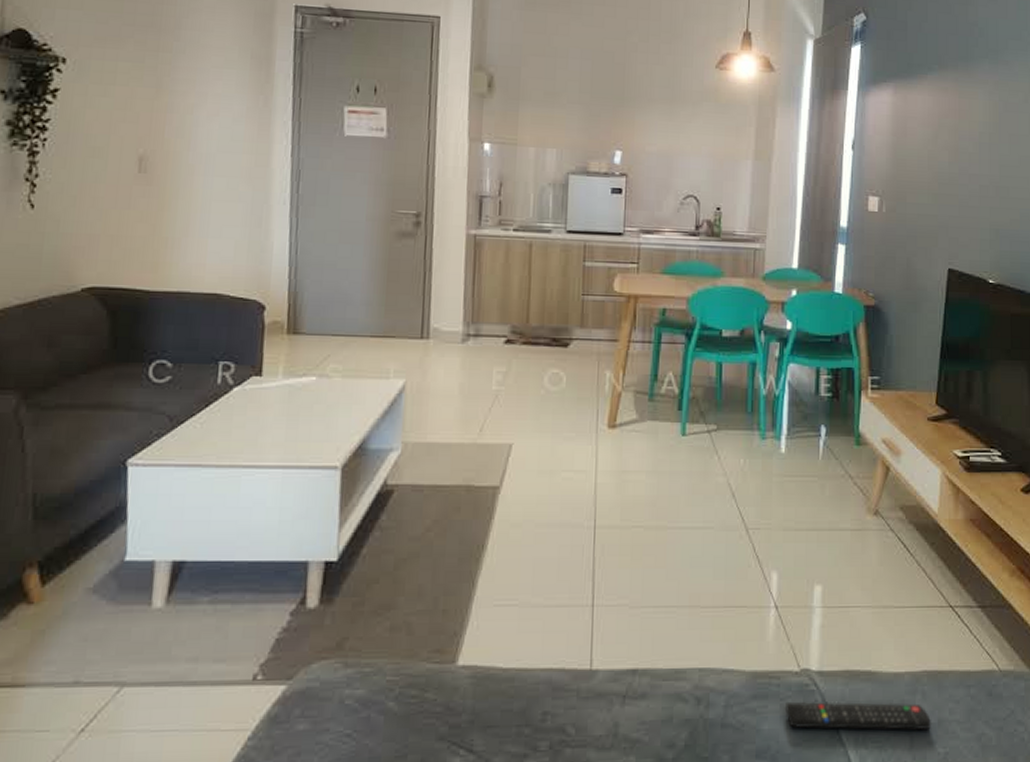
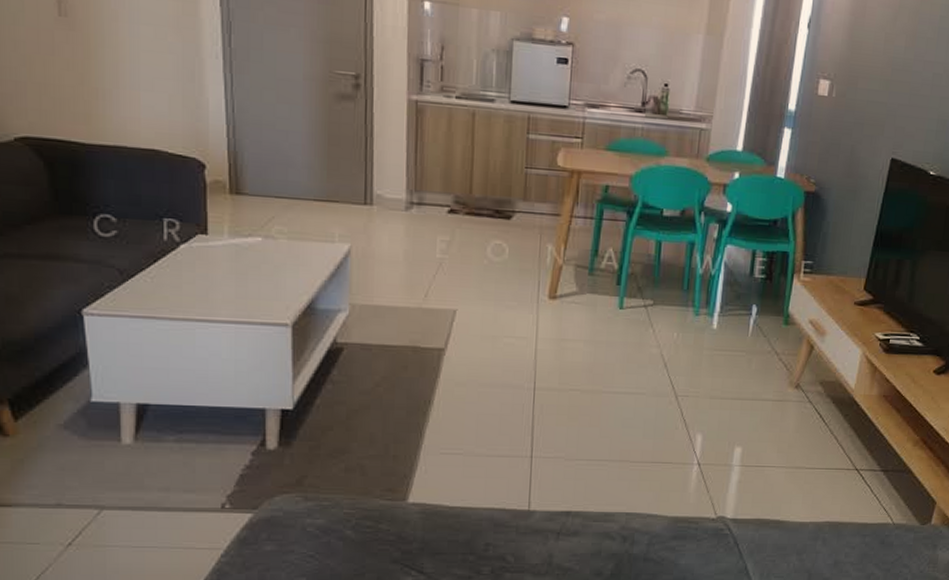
remote control: present [785,701,932,730] -> none [701,543,829,568]

